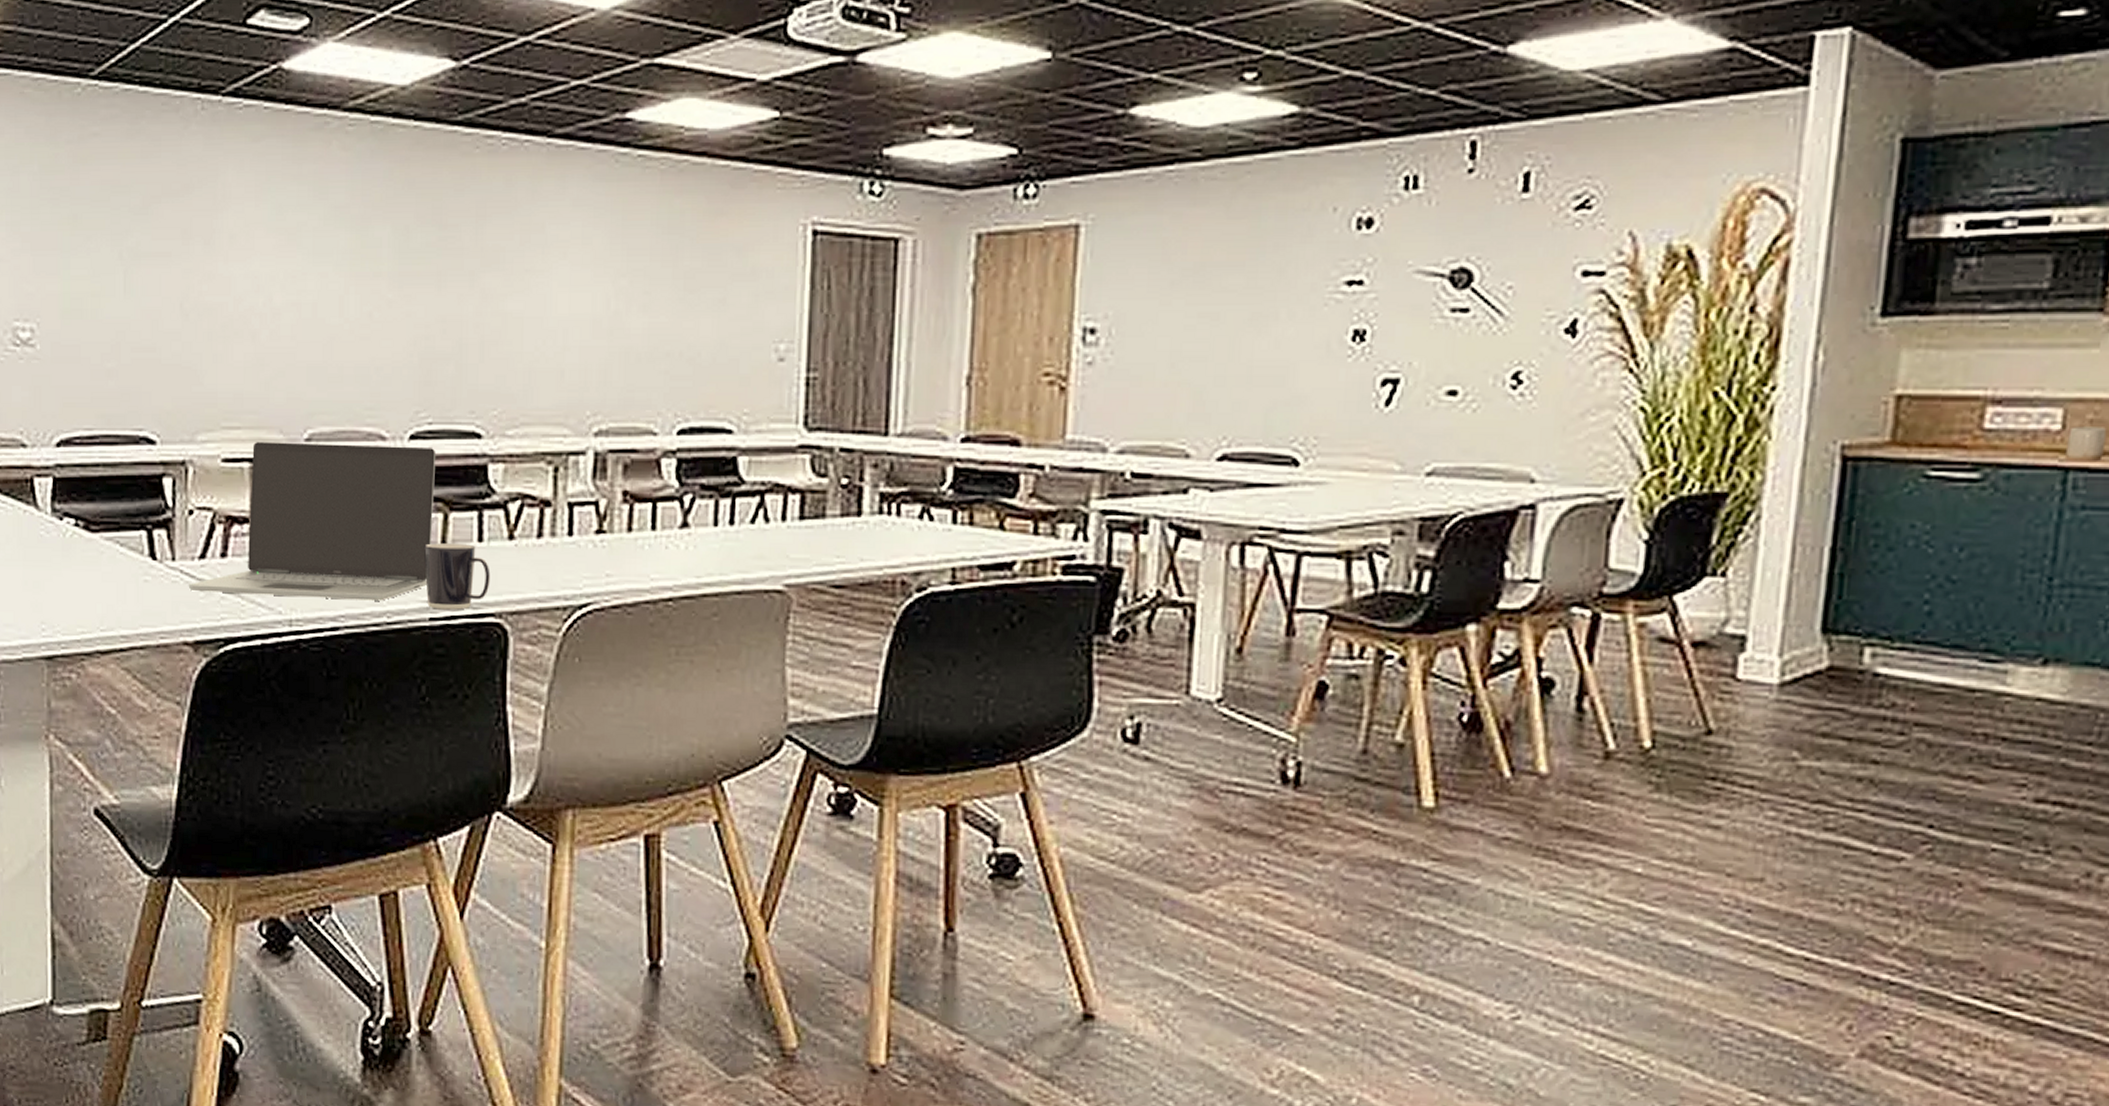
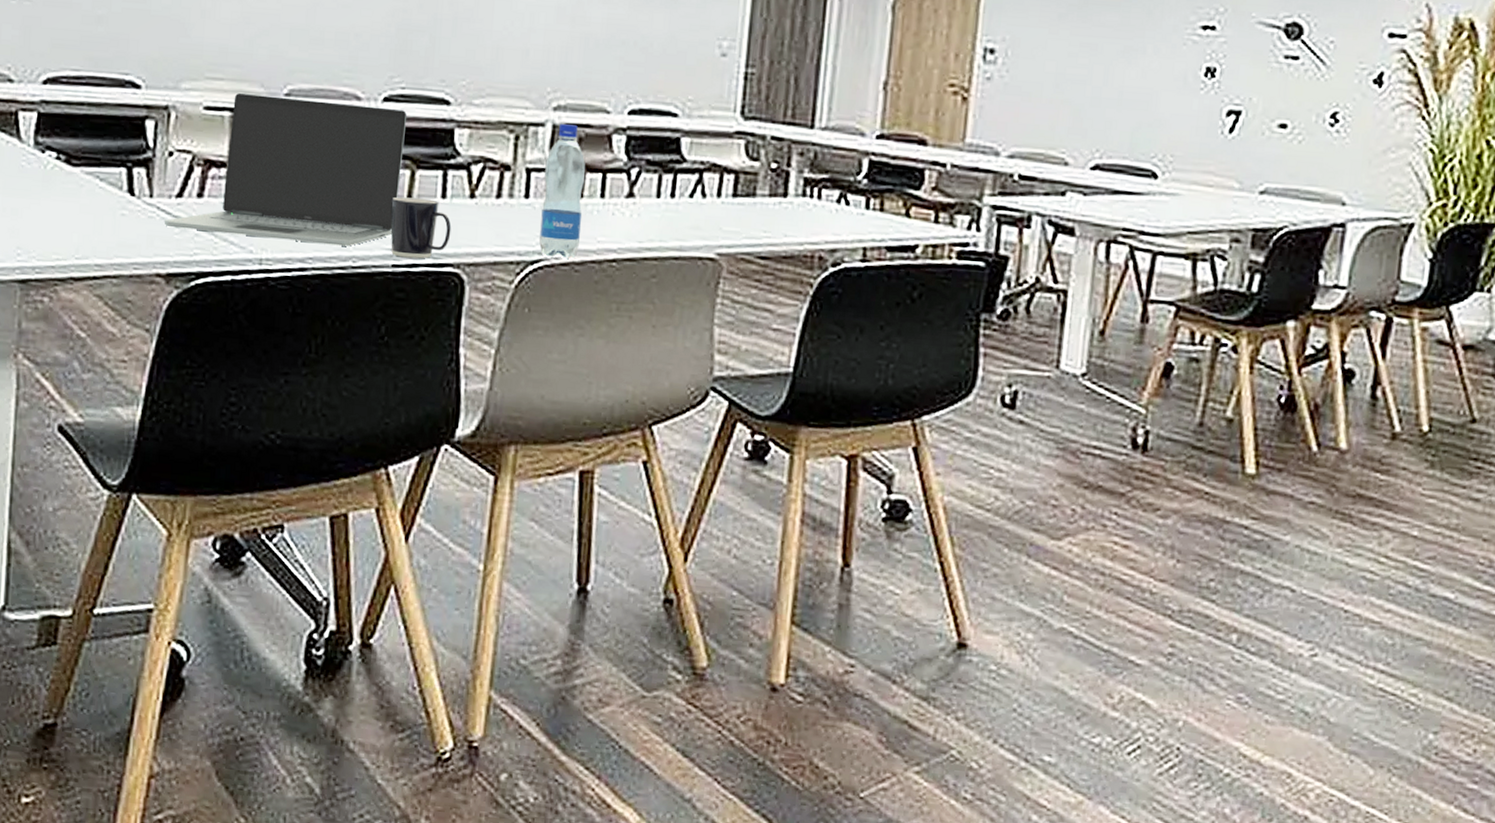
bottle: none [587,451,634,602] -> present [539,124,586,260]

